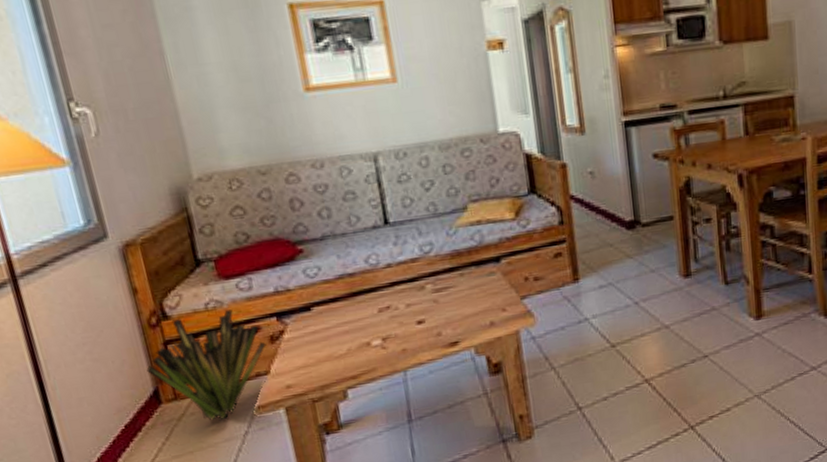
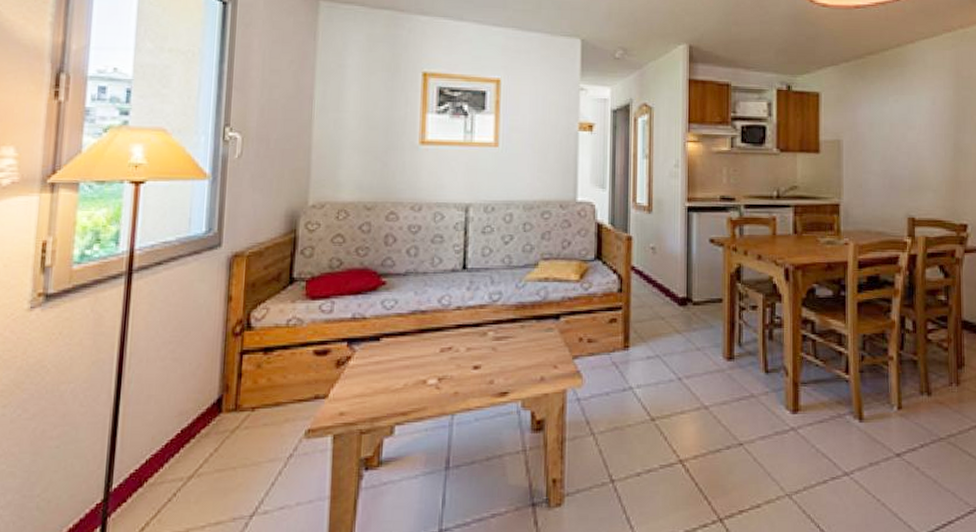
decorative plant: present [146,309,266,421] -> none [217,329,332,438]

